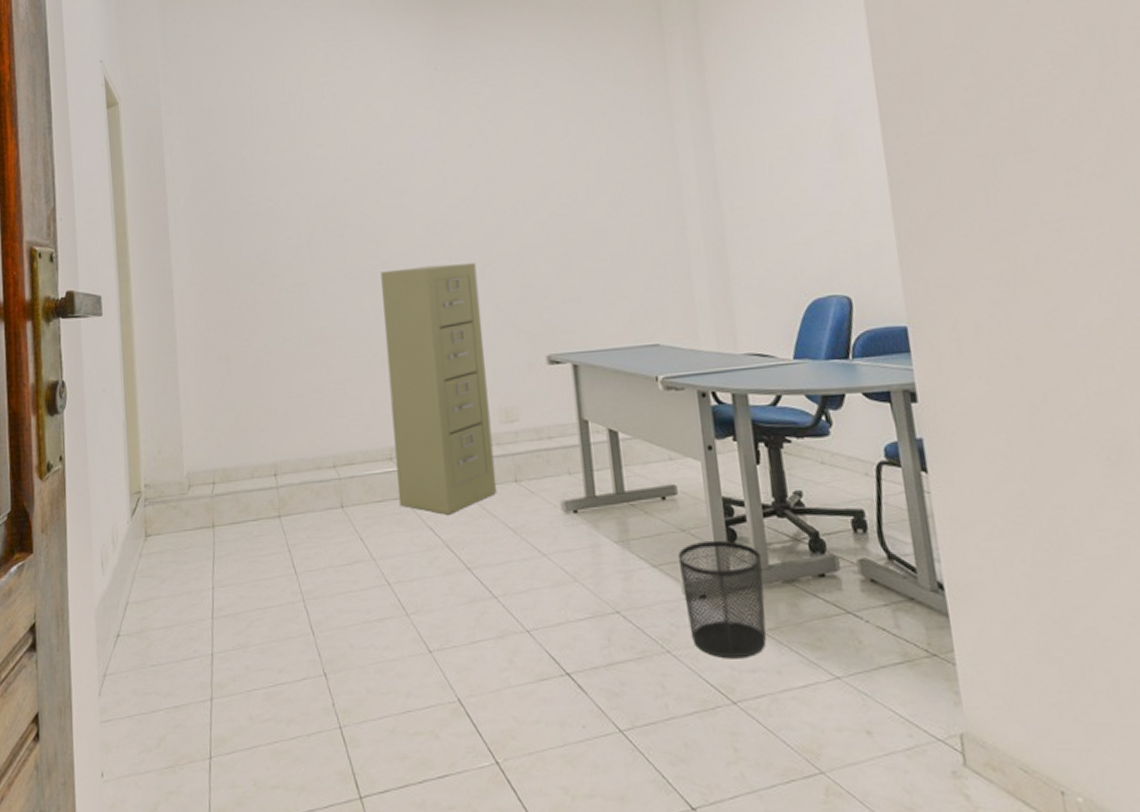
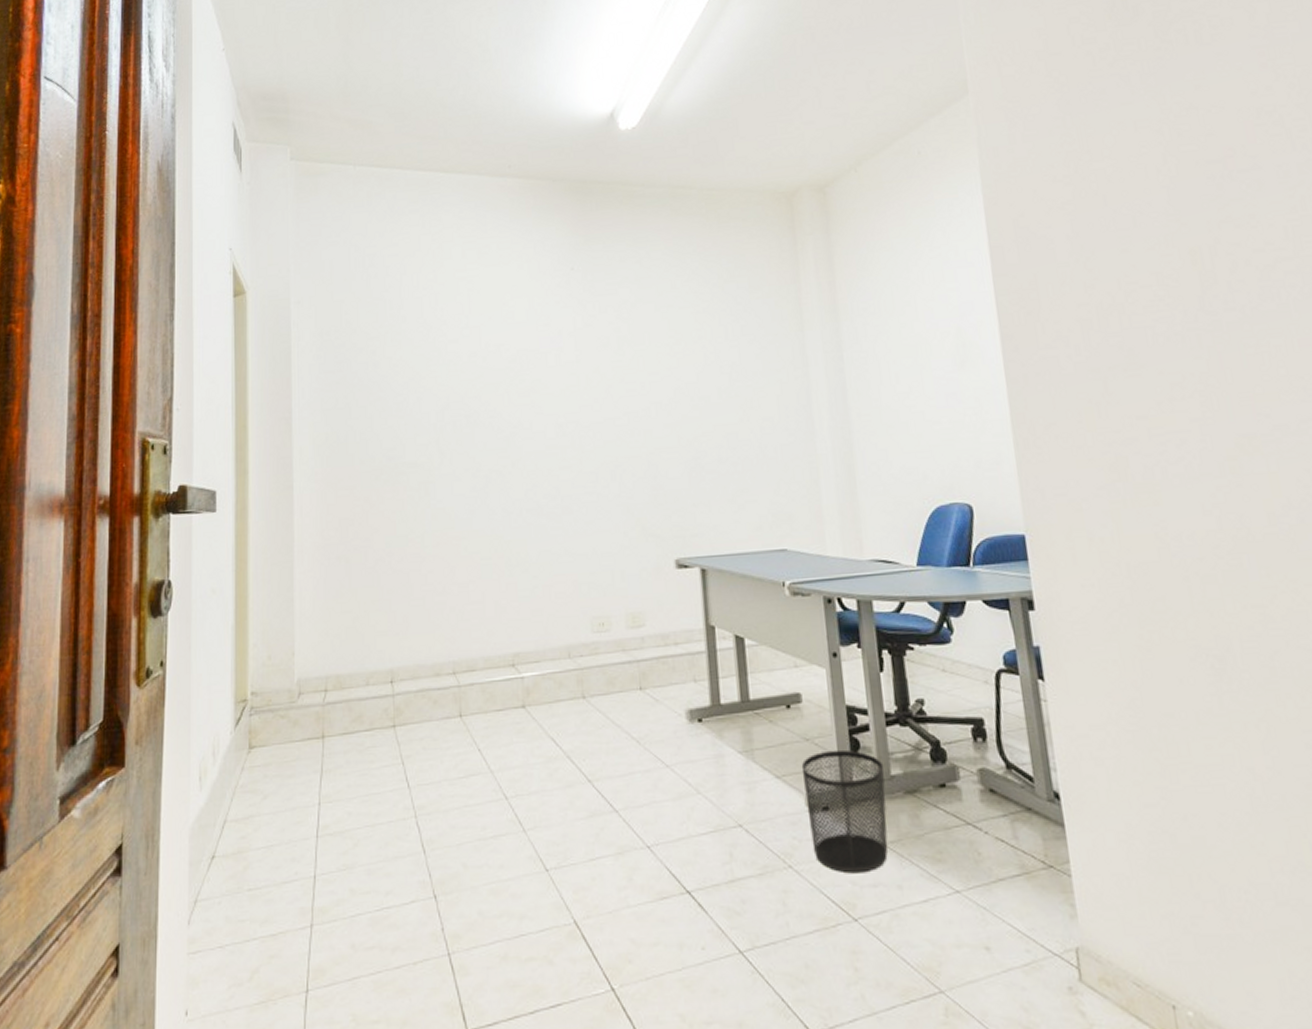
filing cabinet: present [381,263,498,515] -> none [510,464,622,724]

